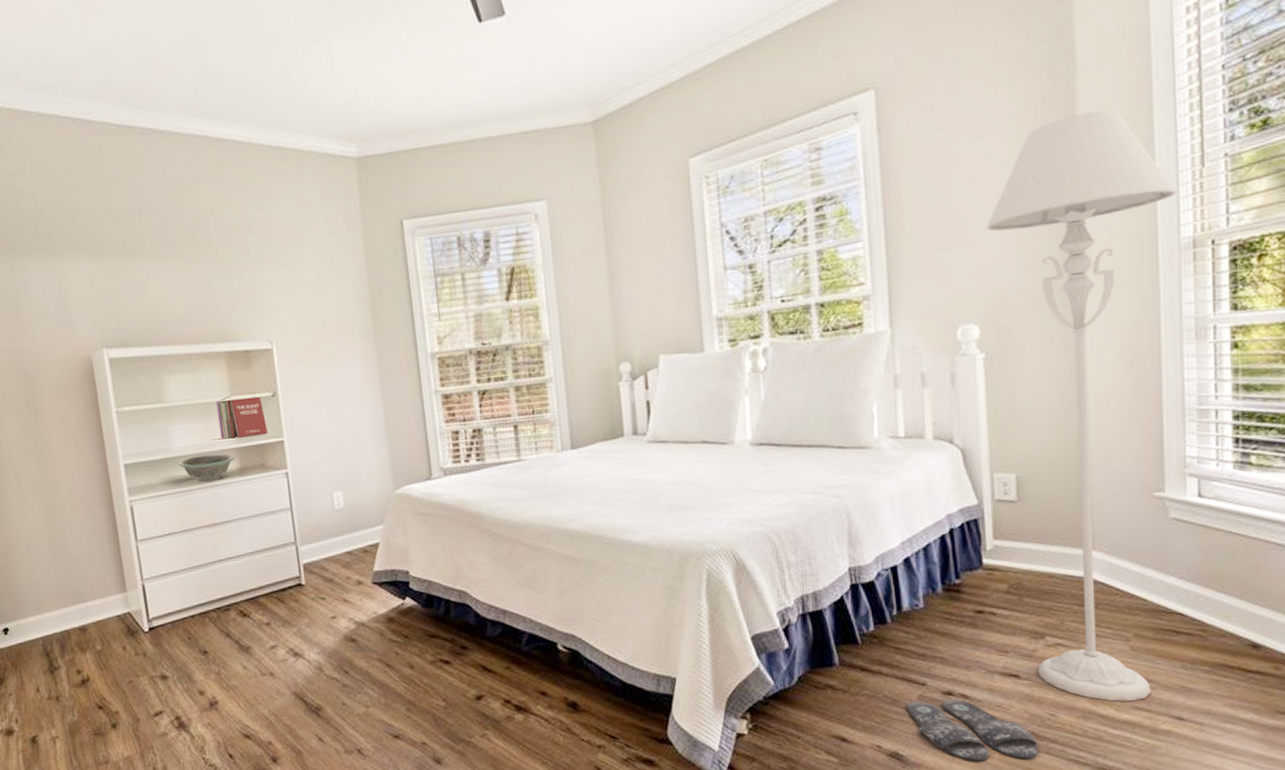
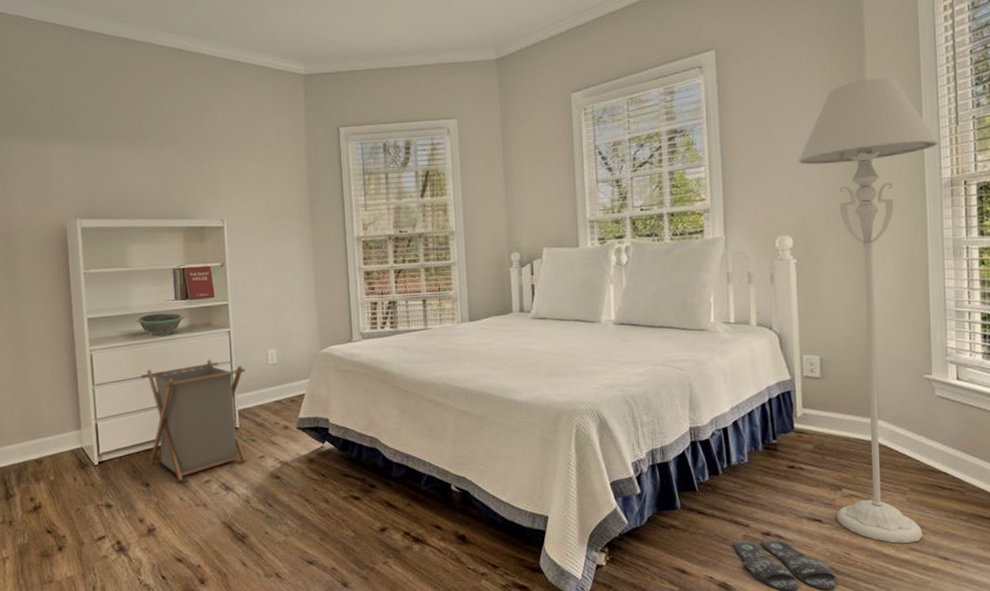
laundry basket: none [188,506,316,649] -> present [140,359,246,483]

